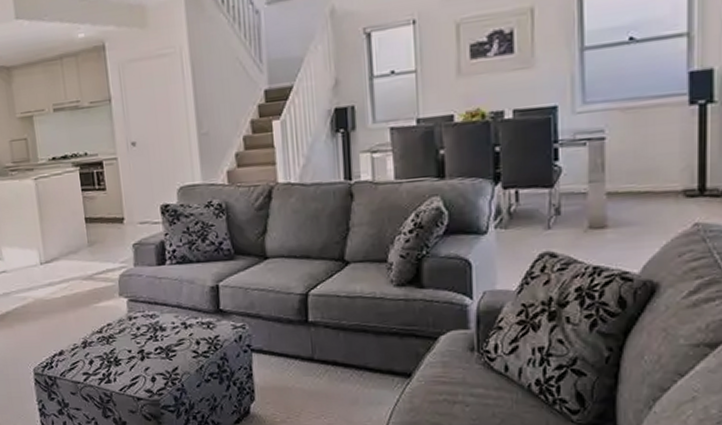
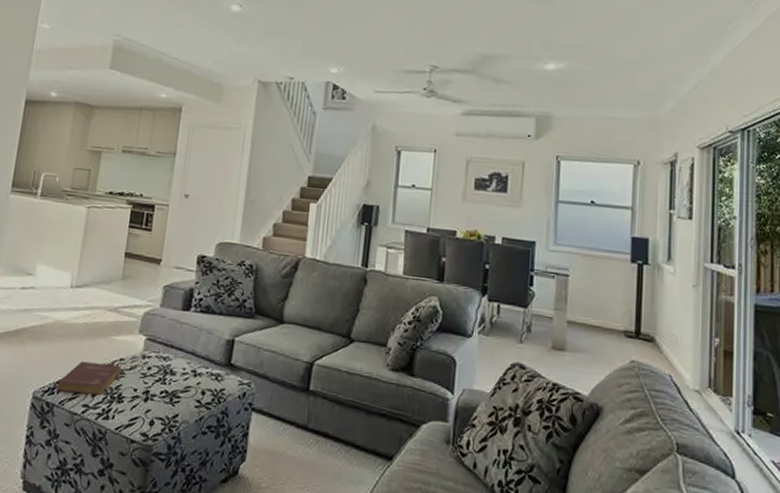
book: none [54,331,112,365] -> present [57,361,122,396]

